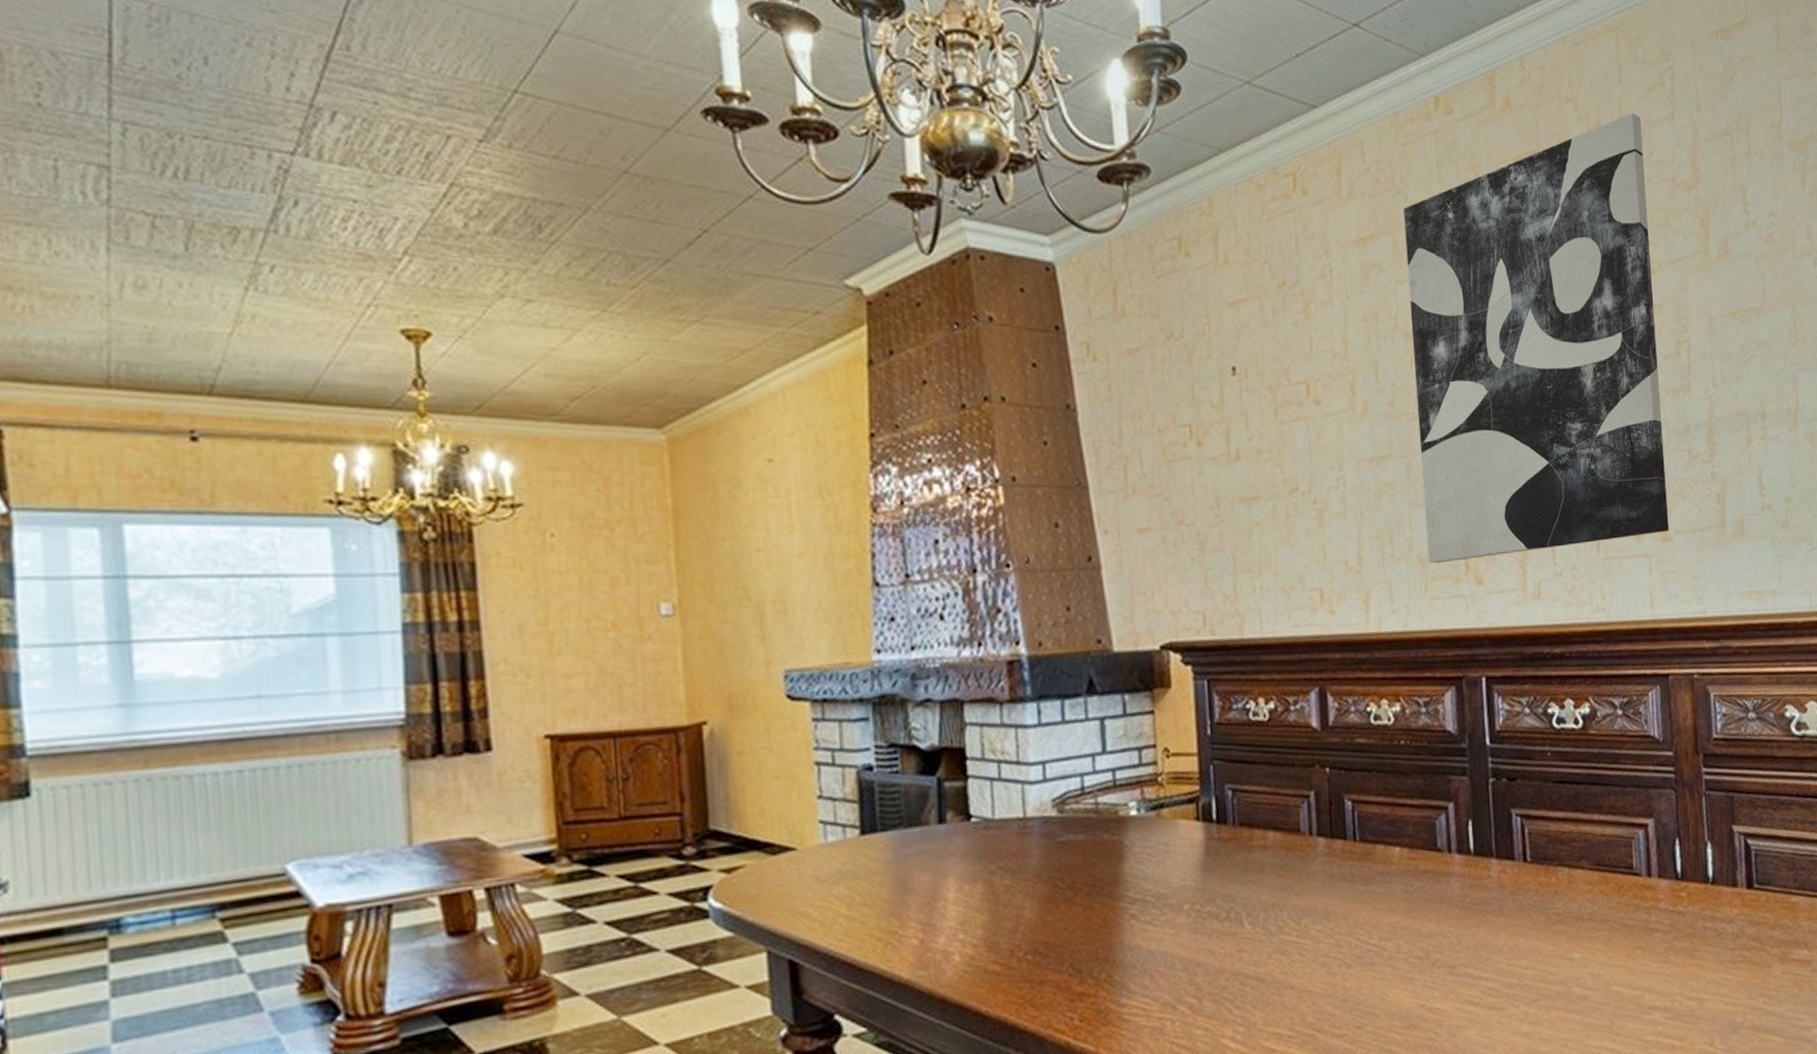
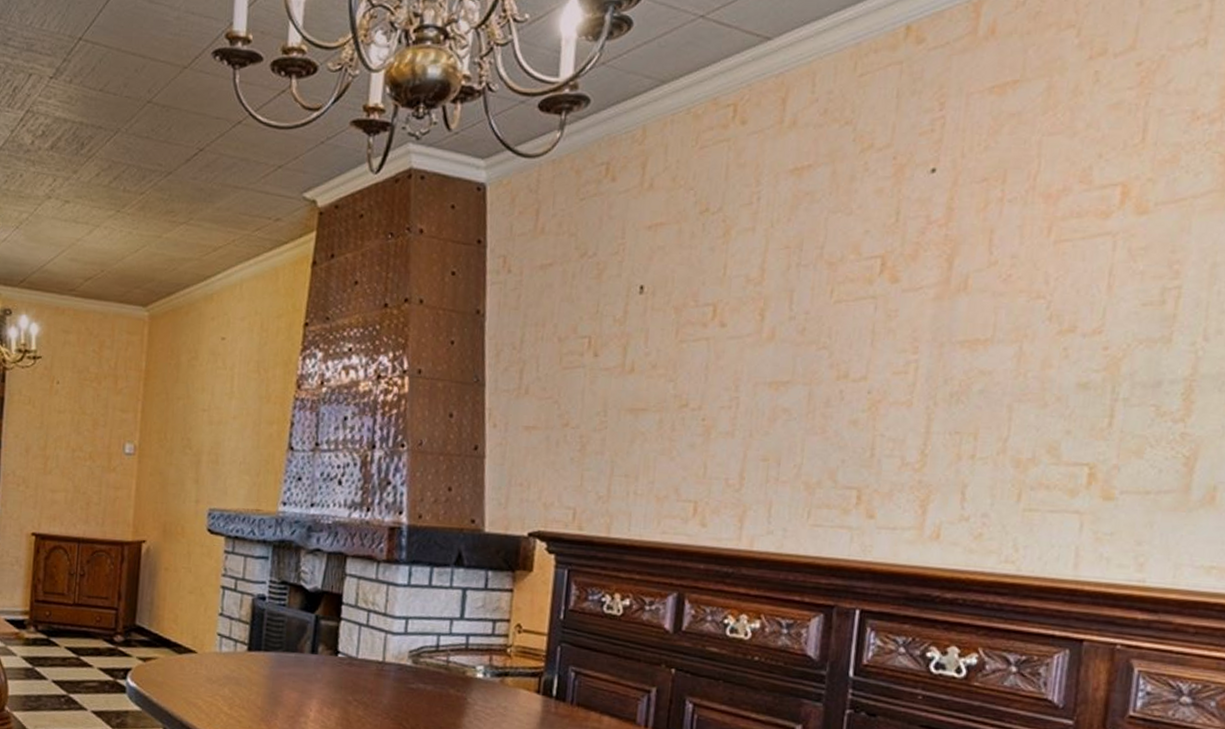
wall art: present [1404,113,1670,564] -> none [816,39,1161,493]

